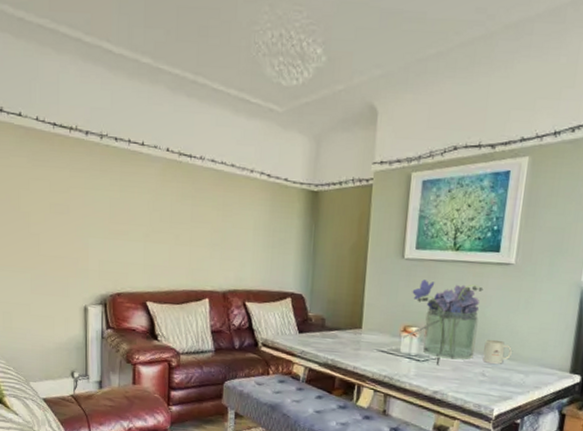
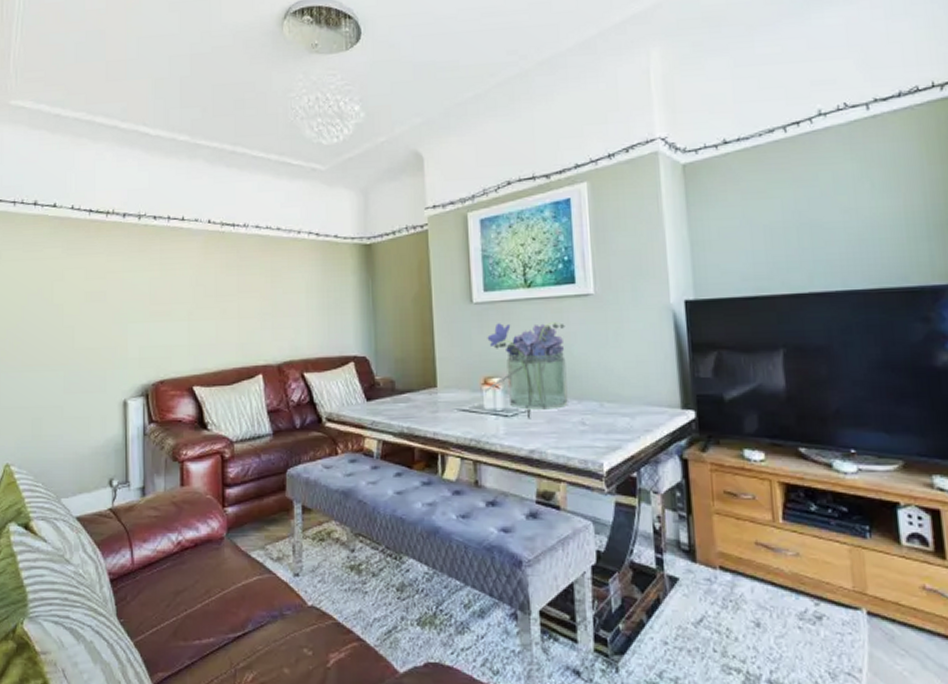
mug: present [483,339,512,365] -> none [578,380,611,410]

